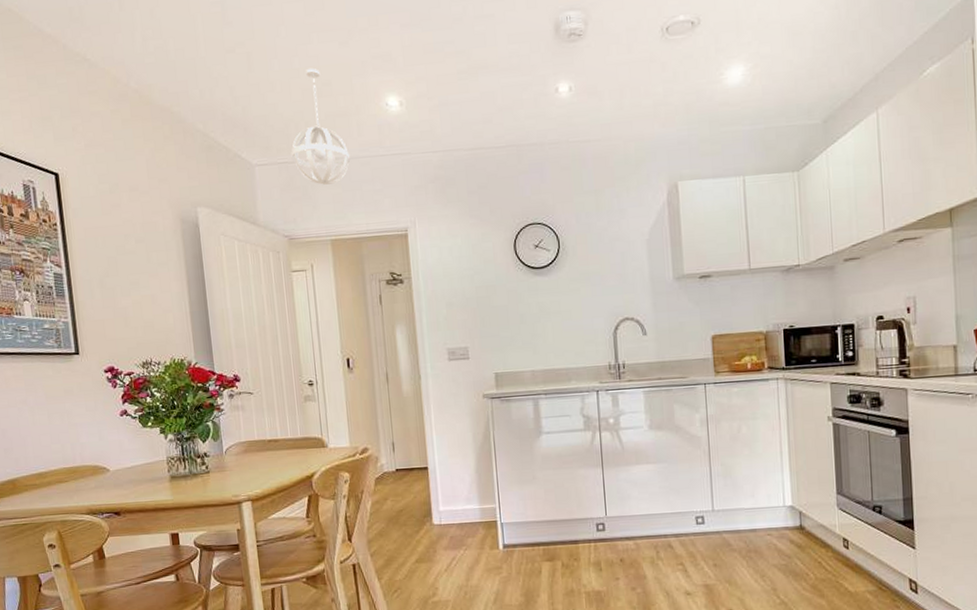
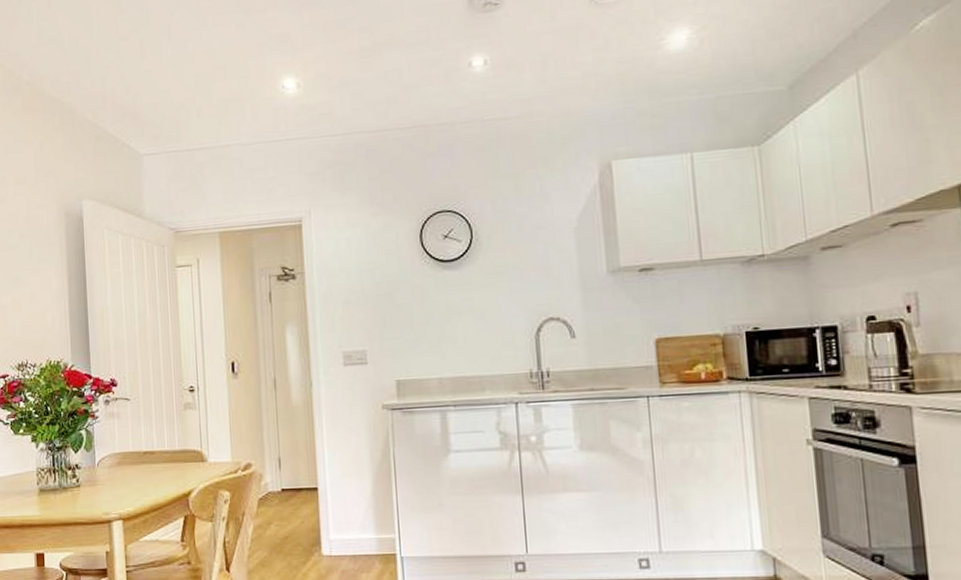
pendant light: present [291,68,351,185] -> none [180,52,243,174]

